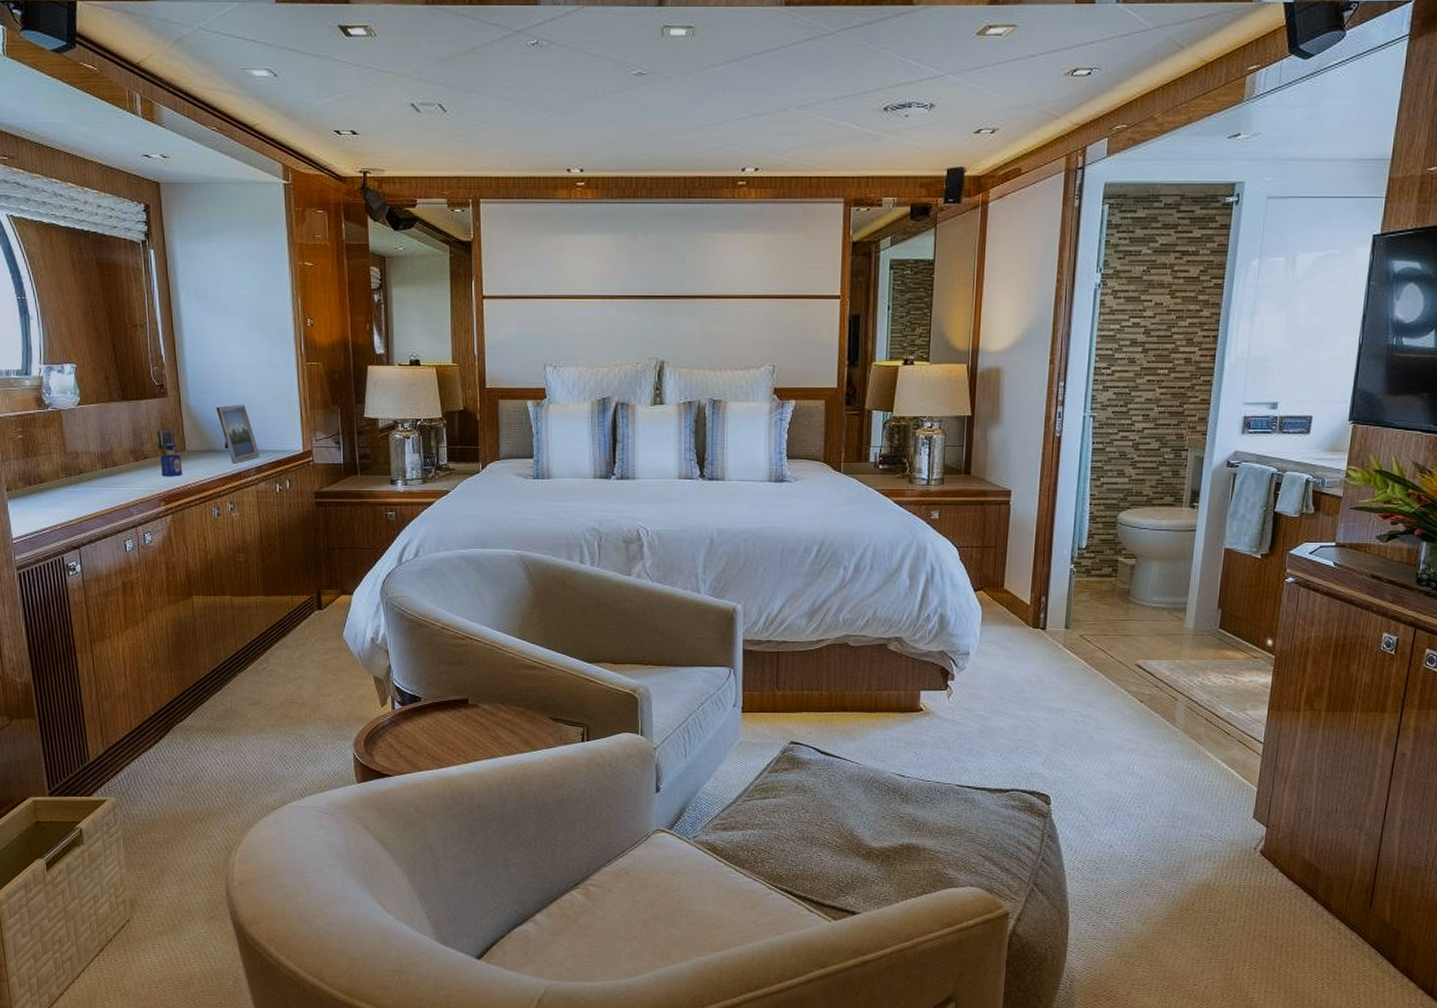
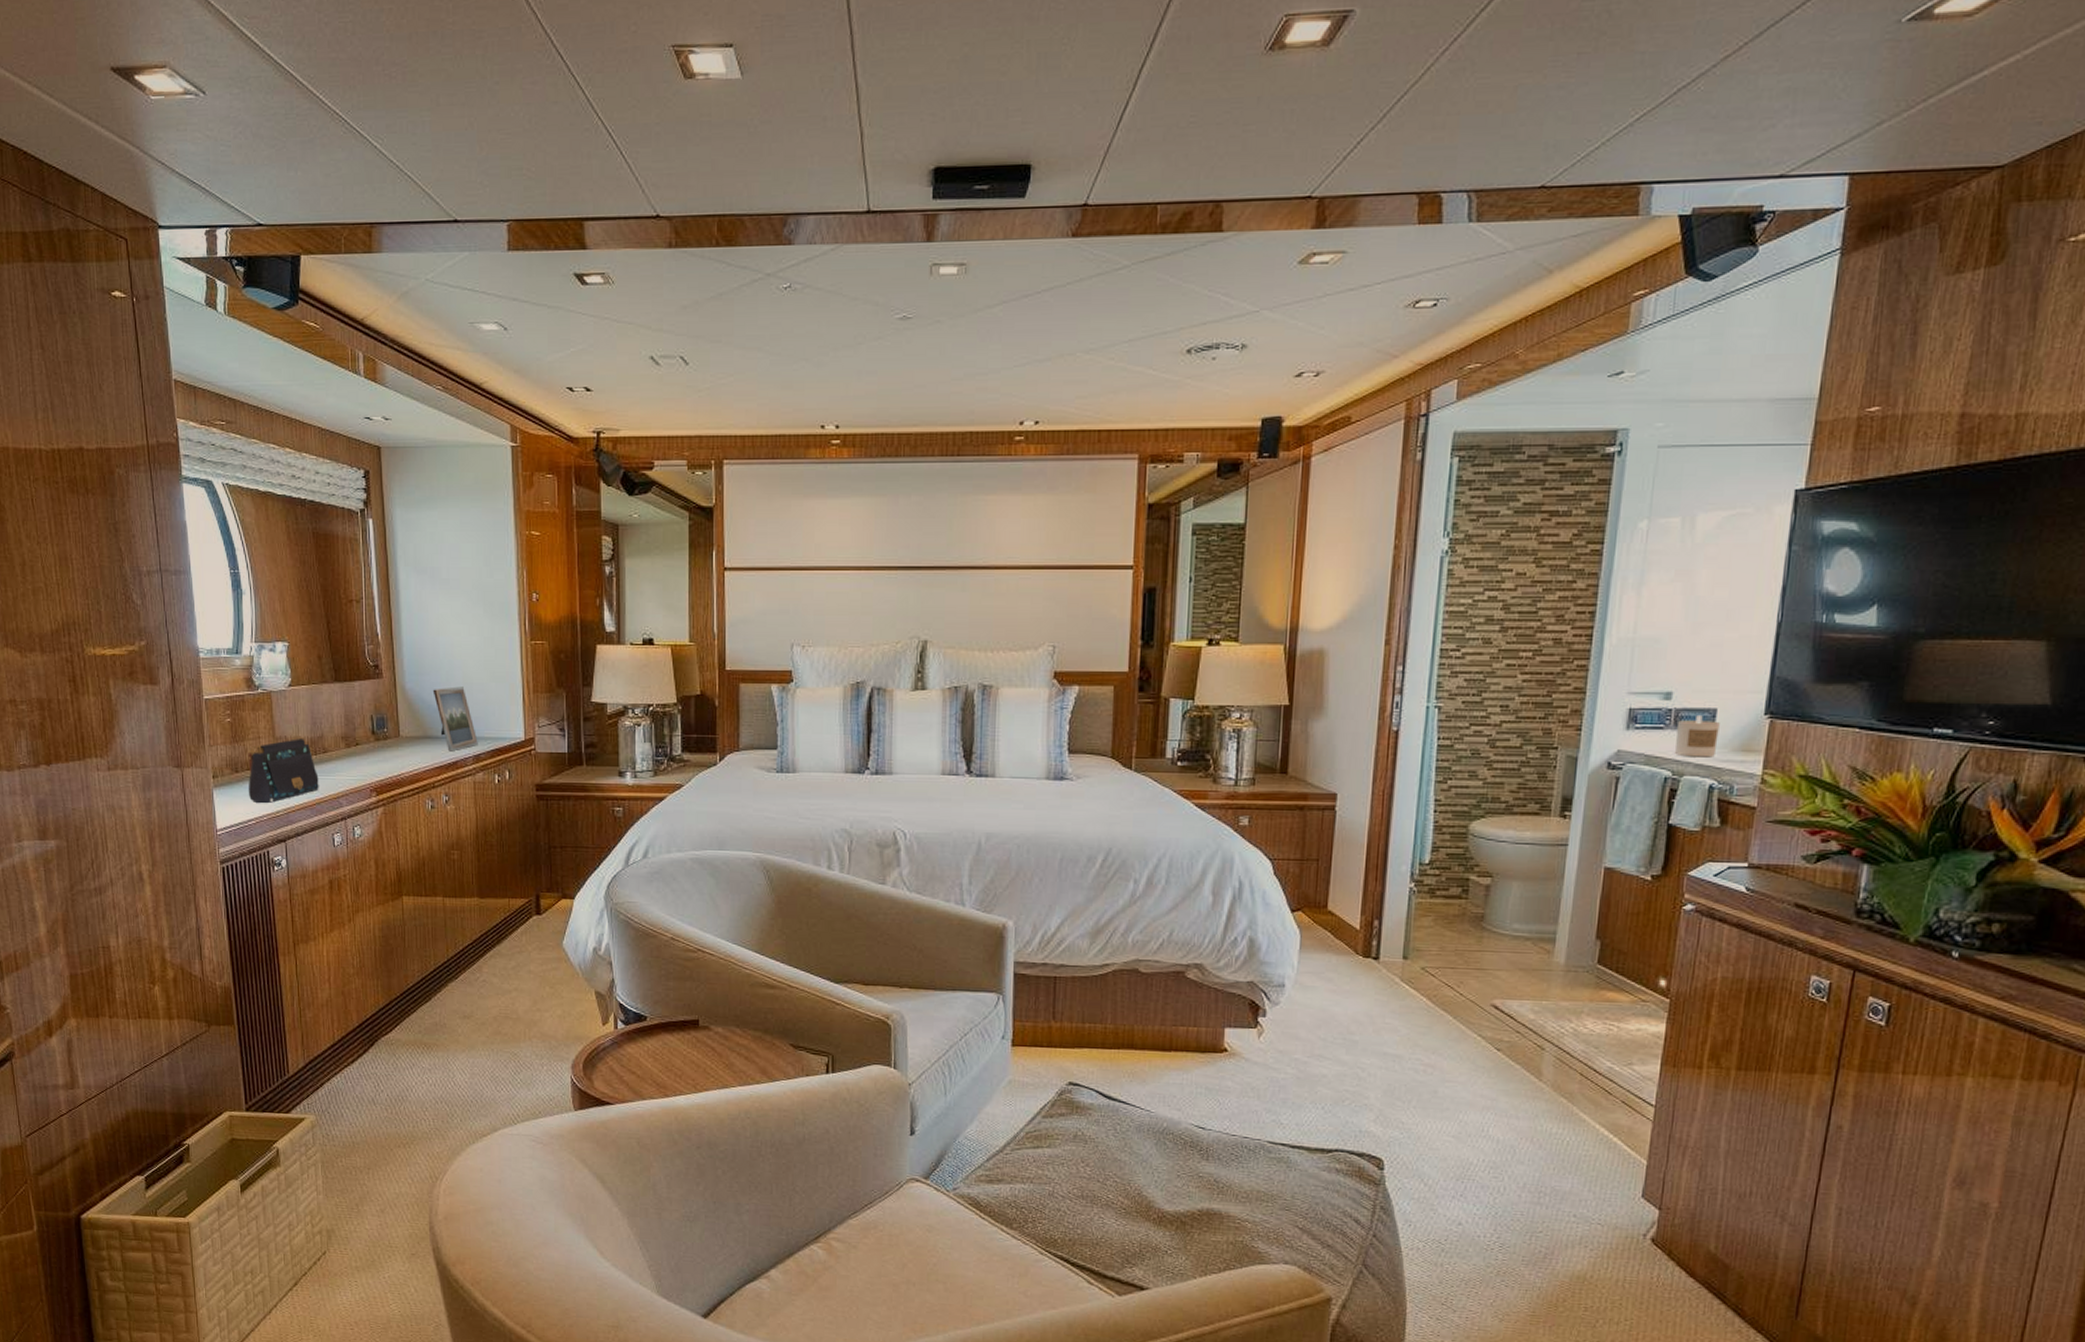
handbag: none [40,452,110,513] -> present [248,737,319,803]
perfume bottle: present [161,442,183,477] -> none [373,728,396,766]
candle: none [1280,422,1314,456] -> present [1675,716,1720,758]

